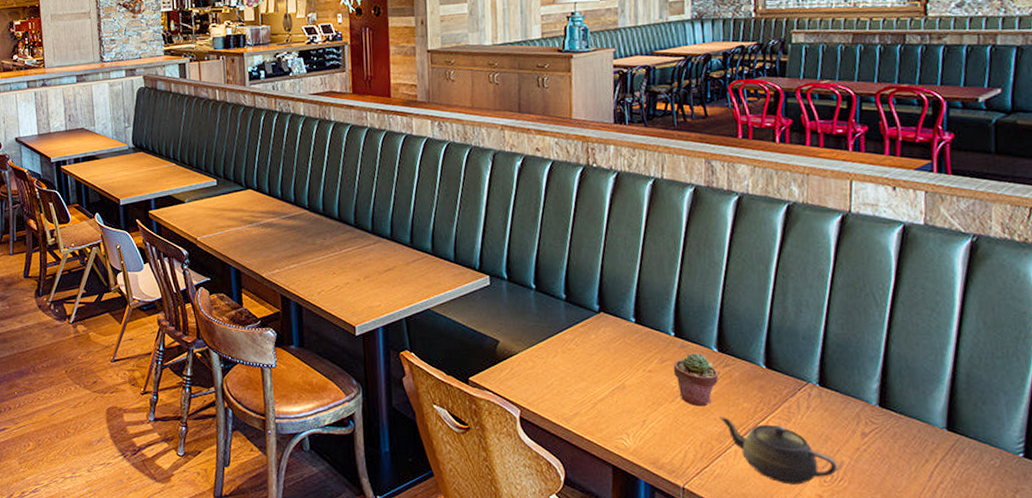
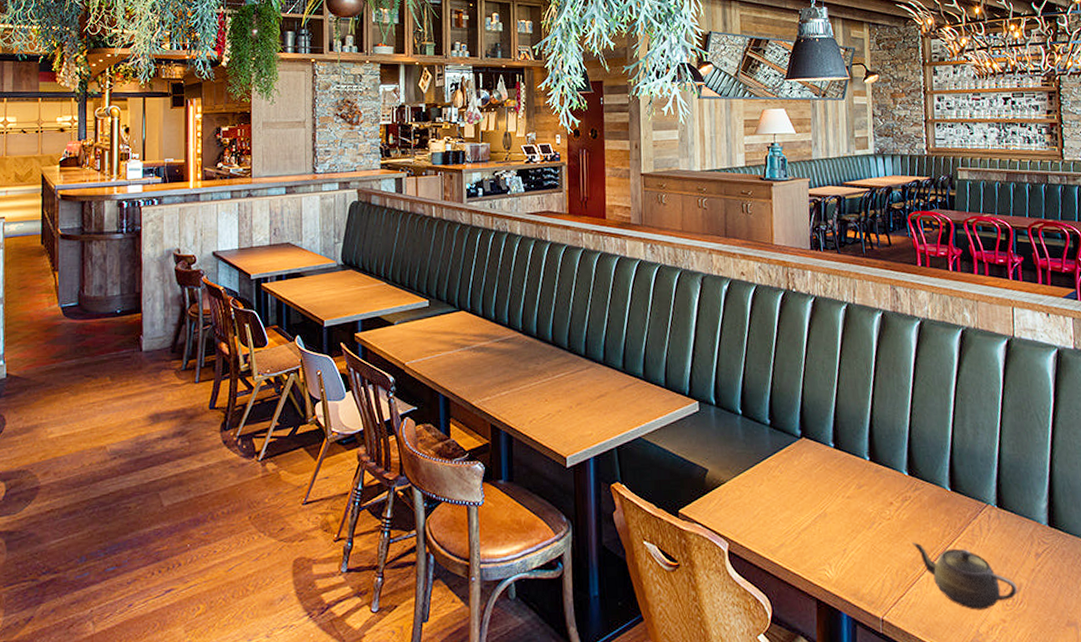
potted succulent: present [673,353,719,407] -> none [869,478,910,533]

